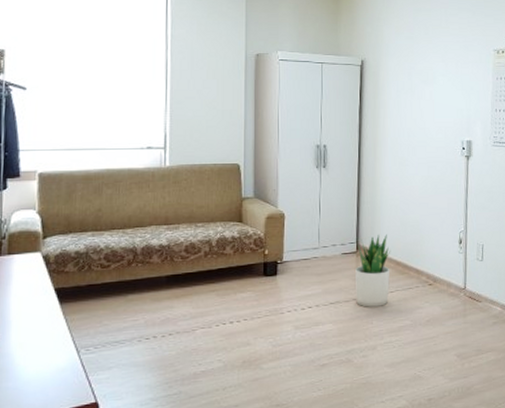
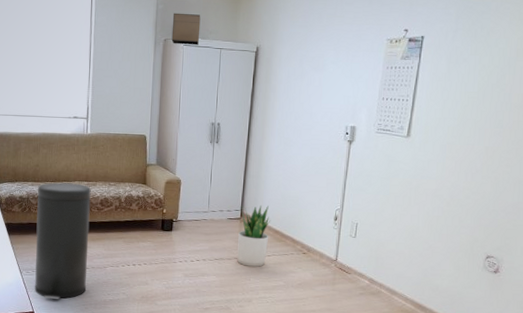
pedal bin: none [98,228,172,382] -> present [35,182,91,299]
decorative box: none [265,24,298,60] -> present [171,13,201,45]

